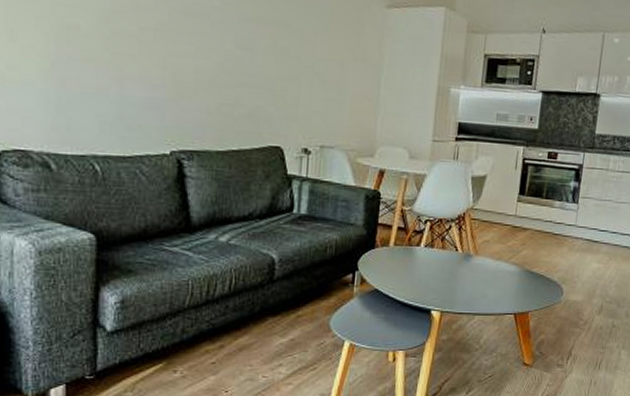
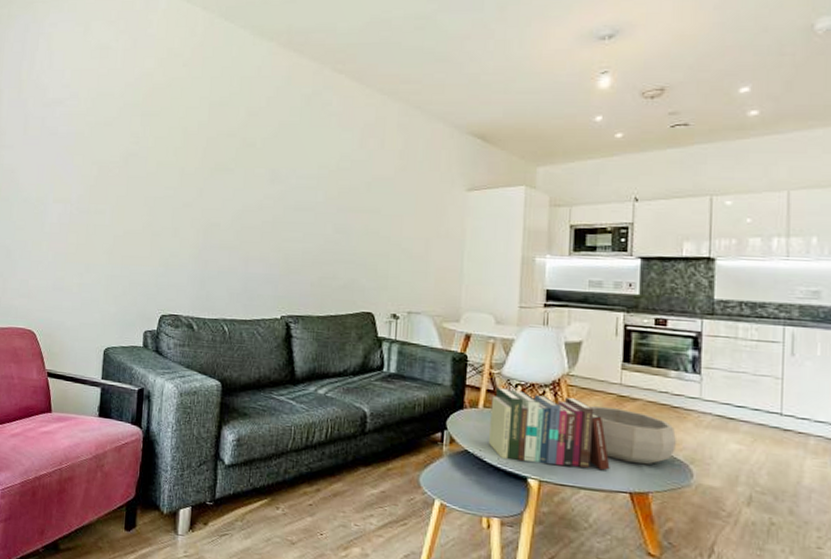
books: none [398,224,501,297] -> present [489,387,610,471]
decorative bowl: none [489,237,554,288] -> present [591,405,676,465]

